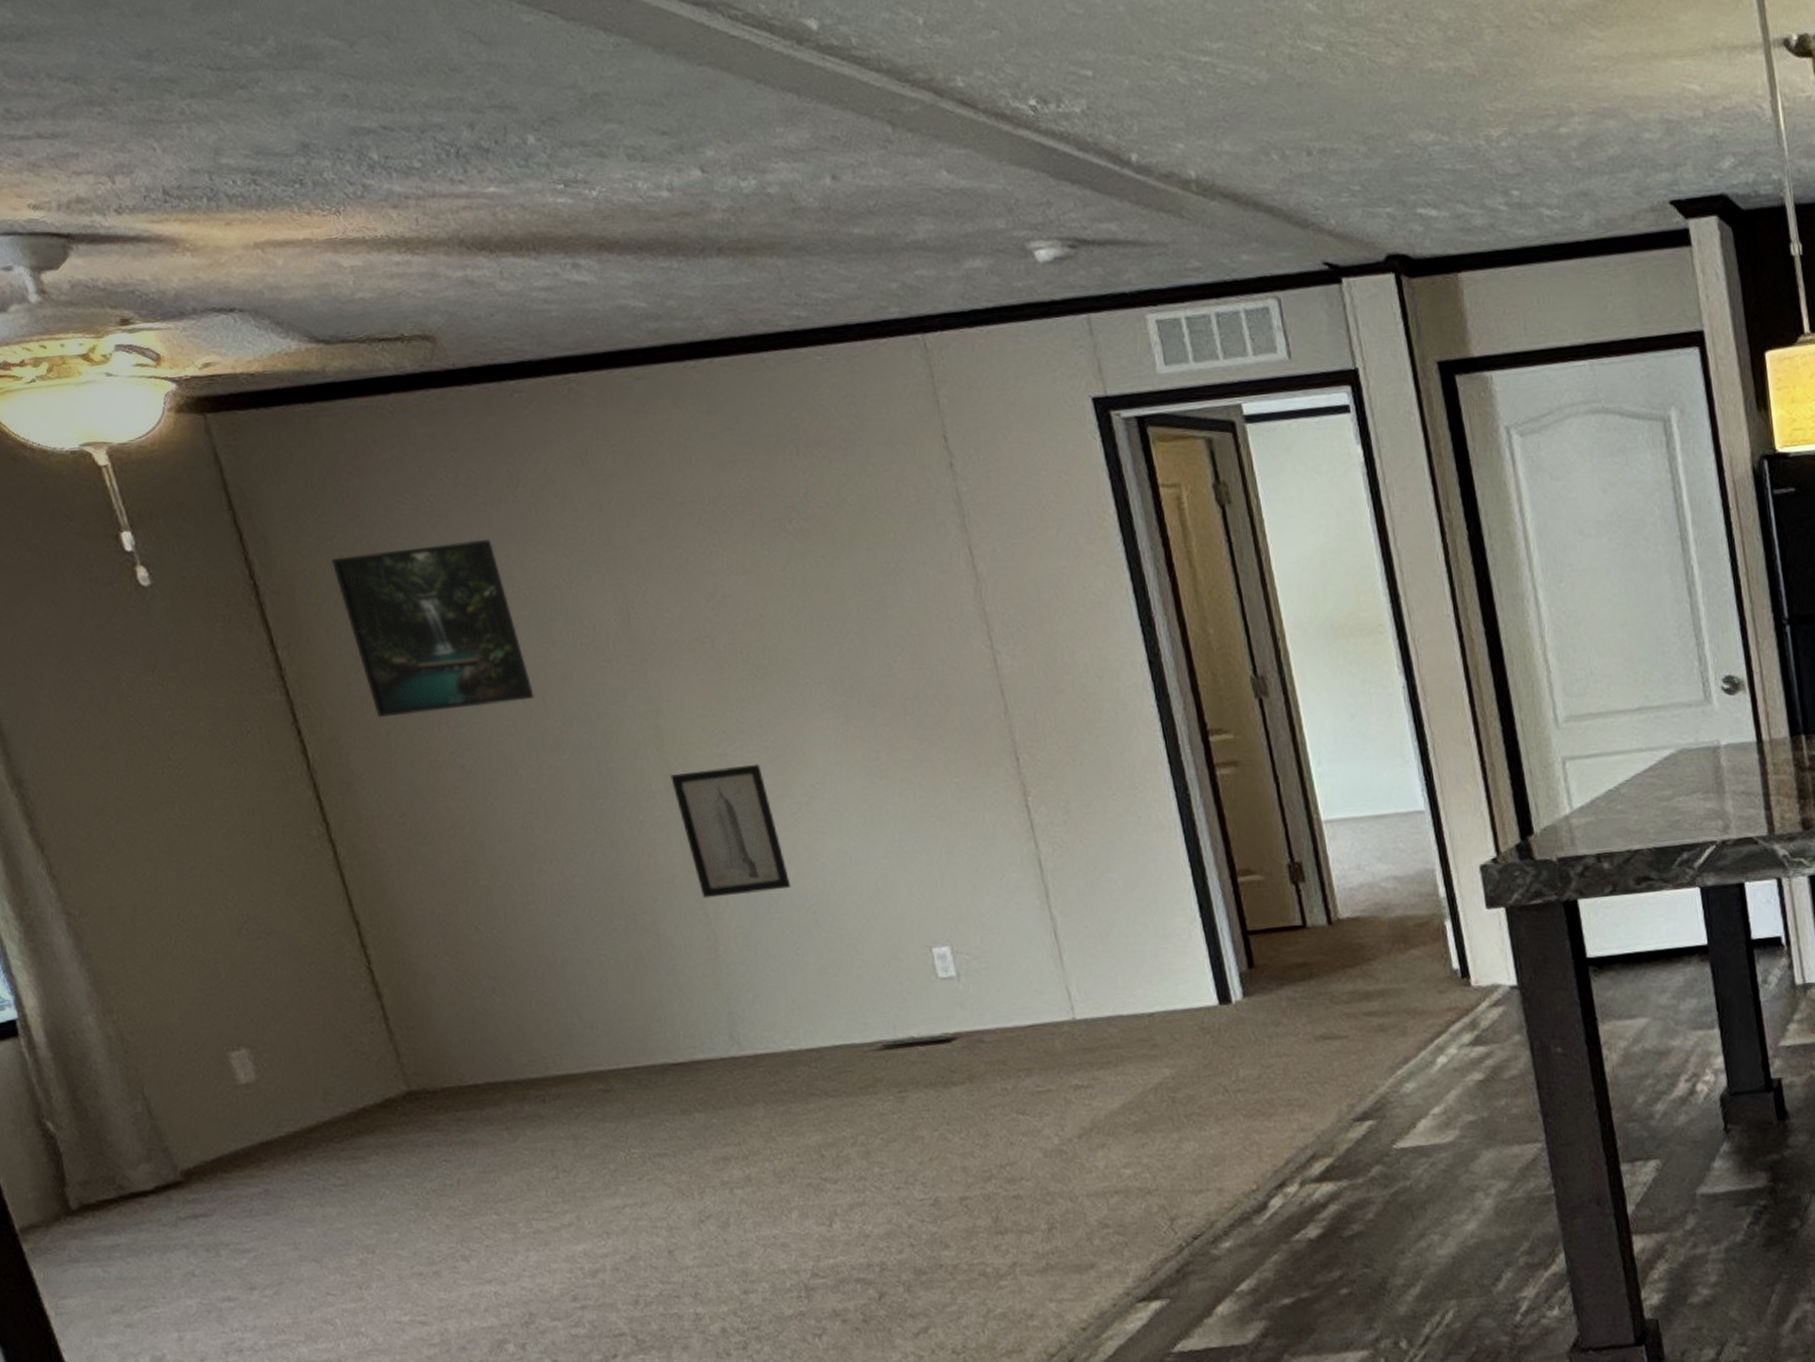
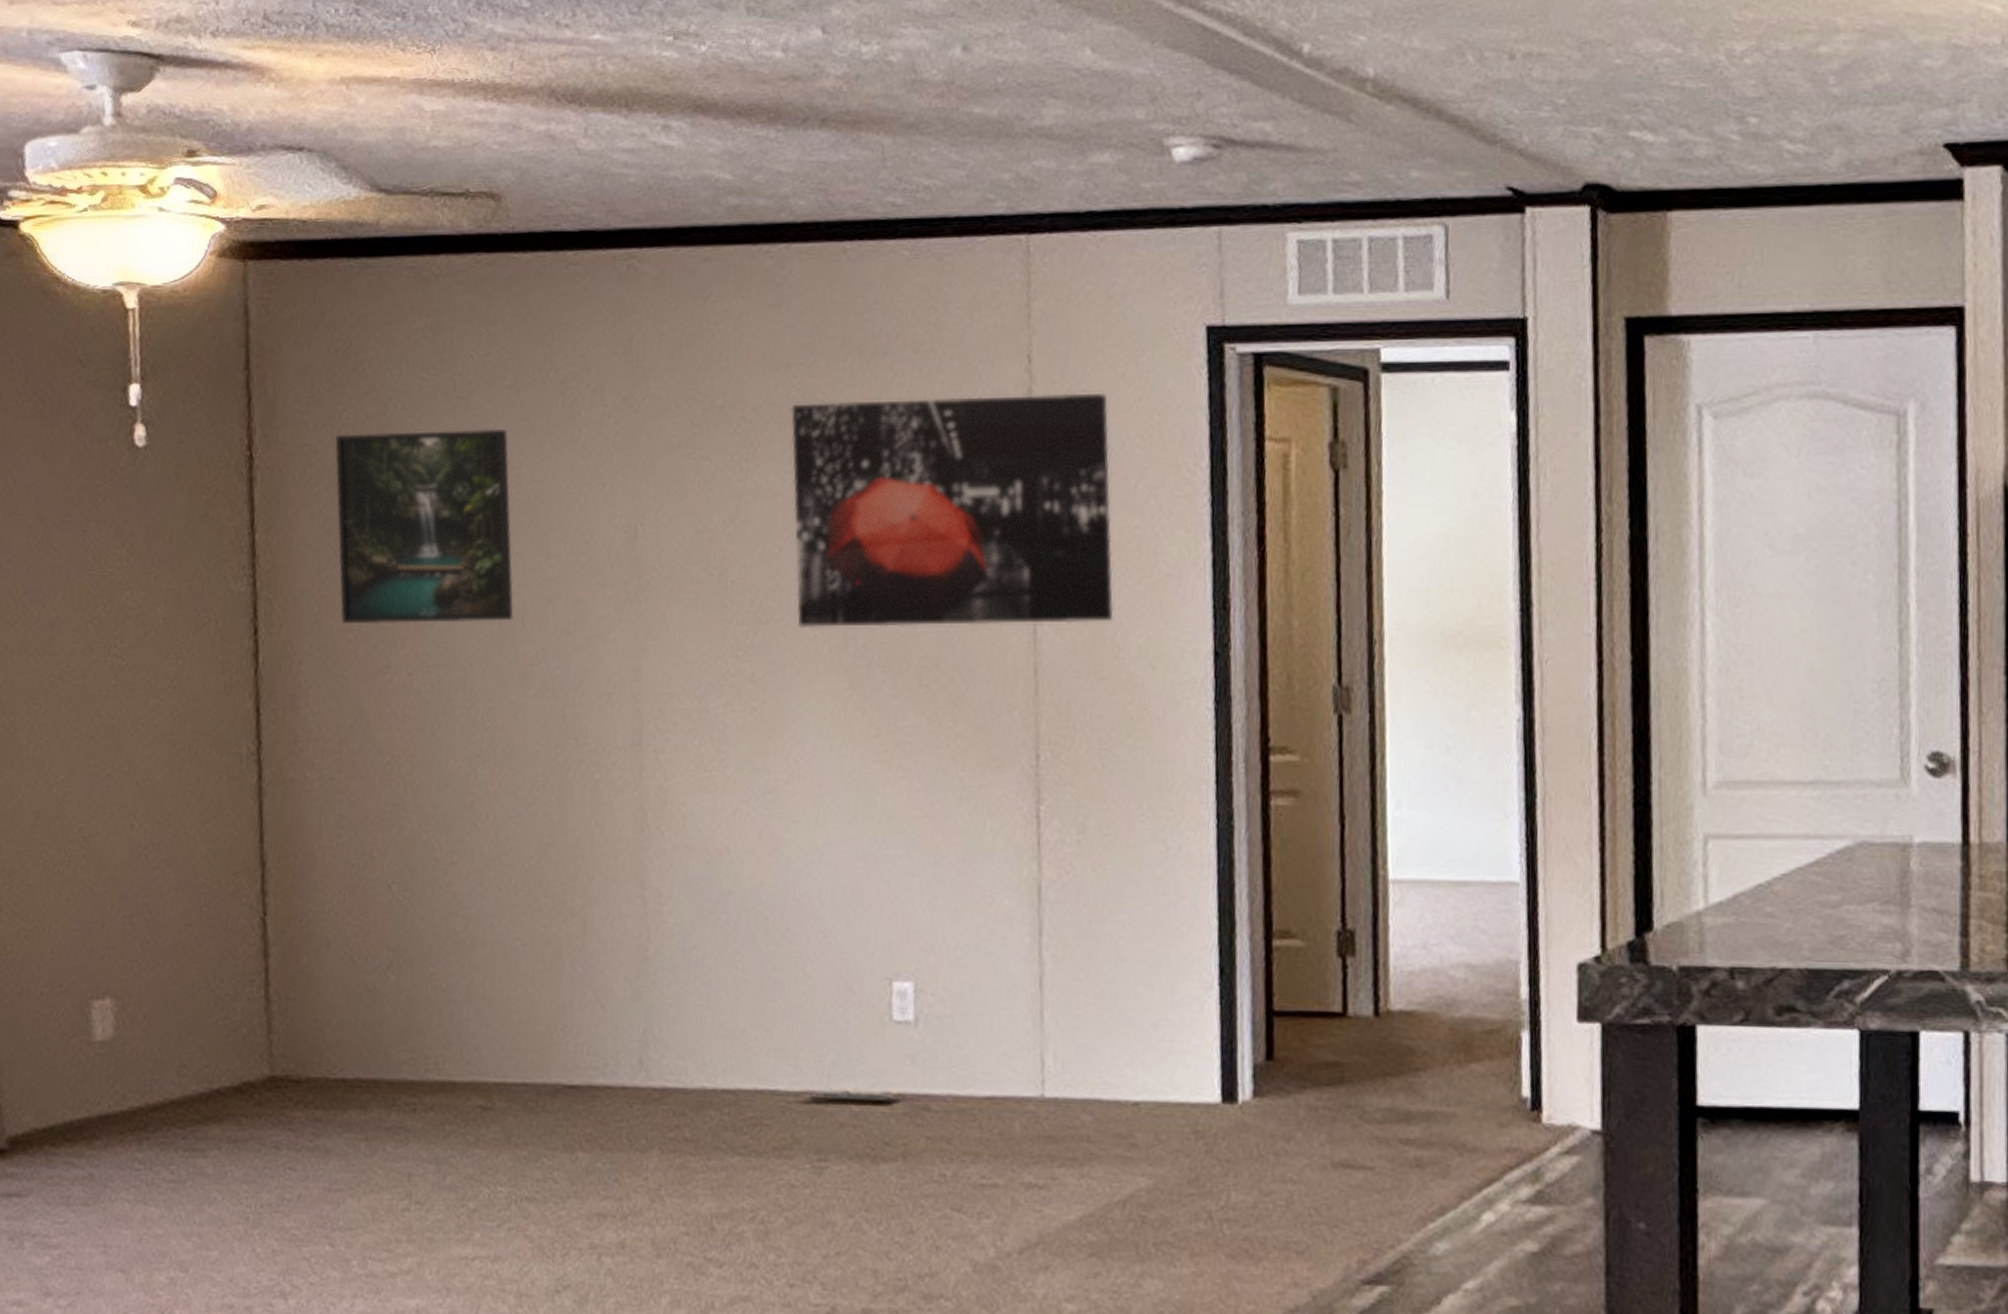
wall art: present [670,764,791,899] -> none [639,726,747,886]
wall art: none [744,460,1058,678] -> present [790,392,1114,627]

